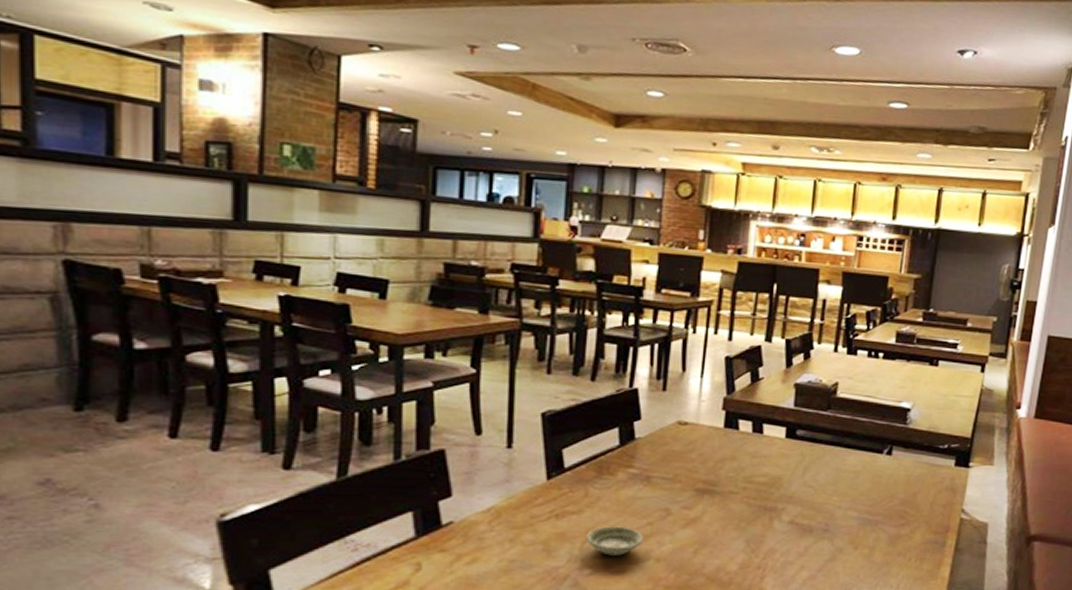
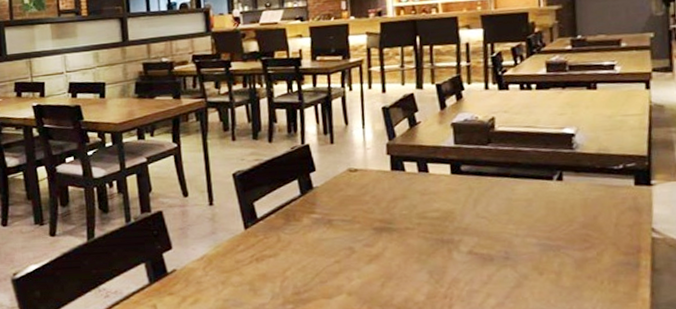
saucer: present [586,526,643,556] -> none [284,265,334,292]

